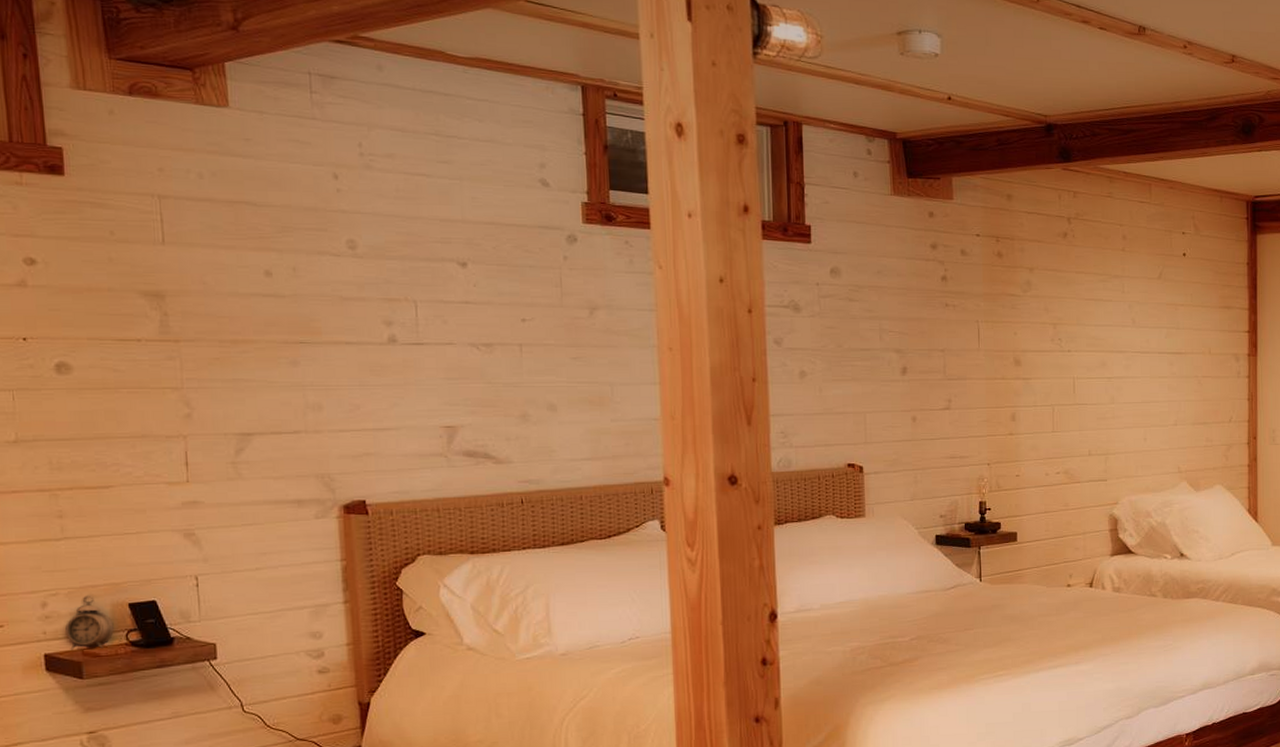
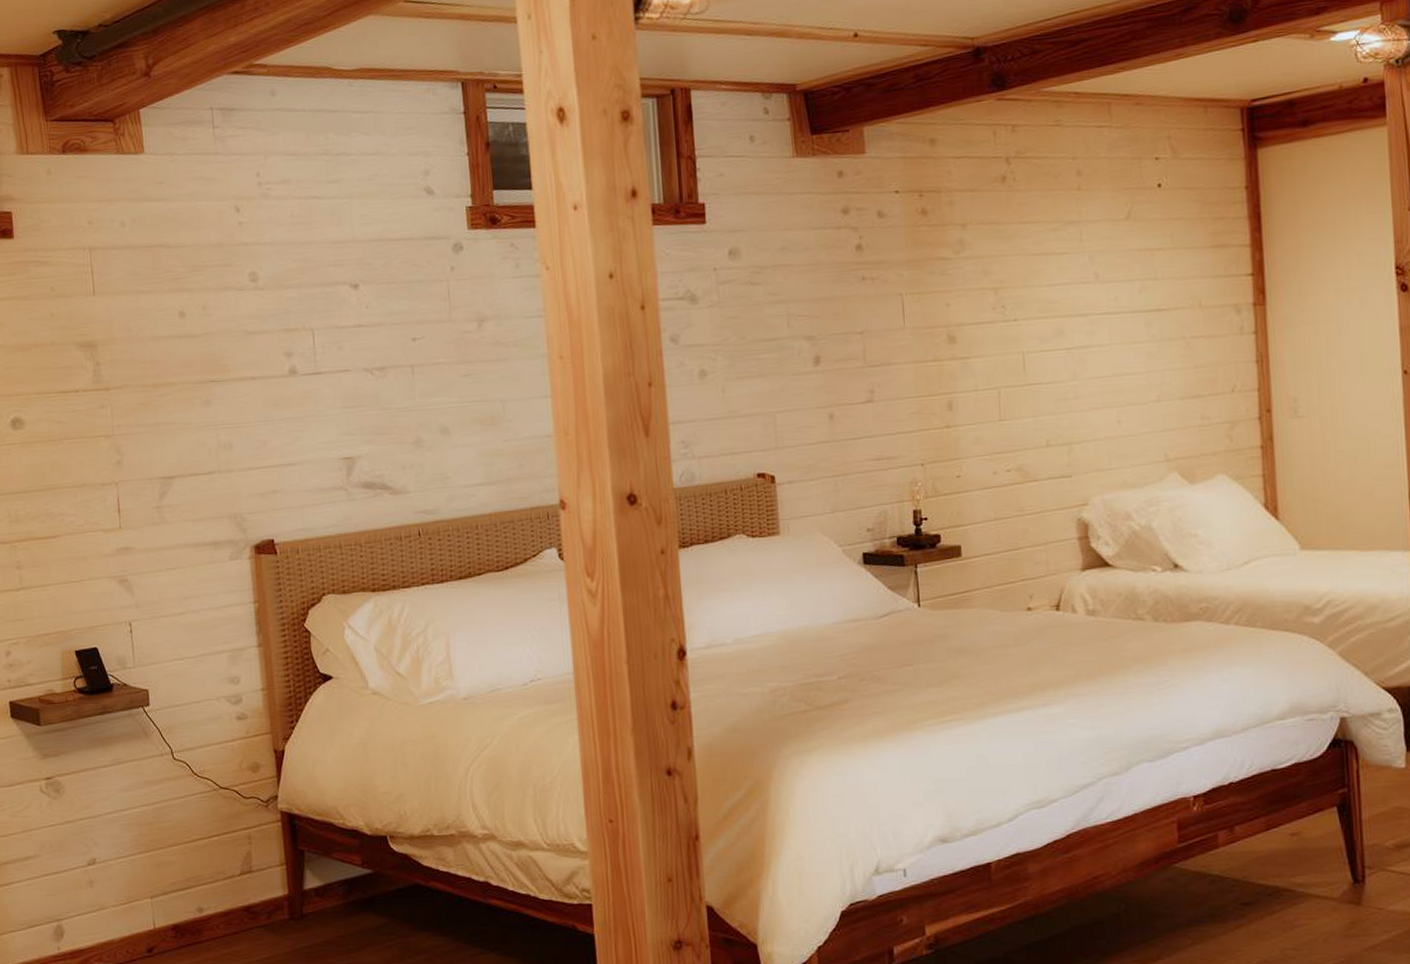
alarm clock: present [66,595,114,650] -> none [25,643,64,698]

